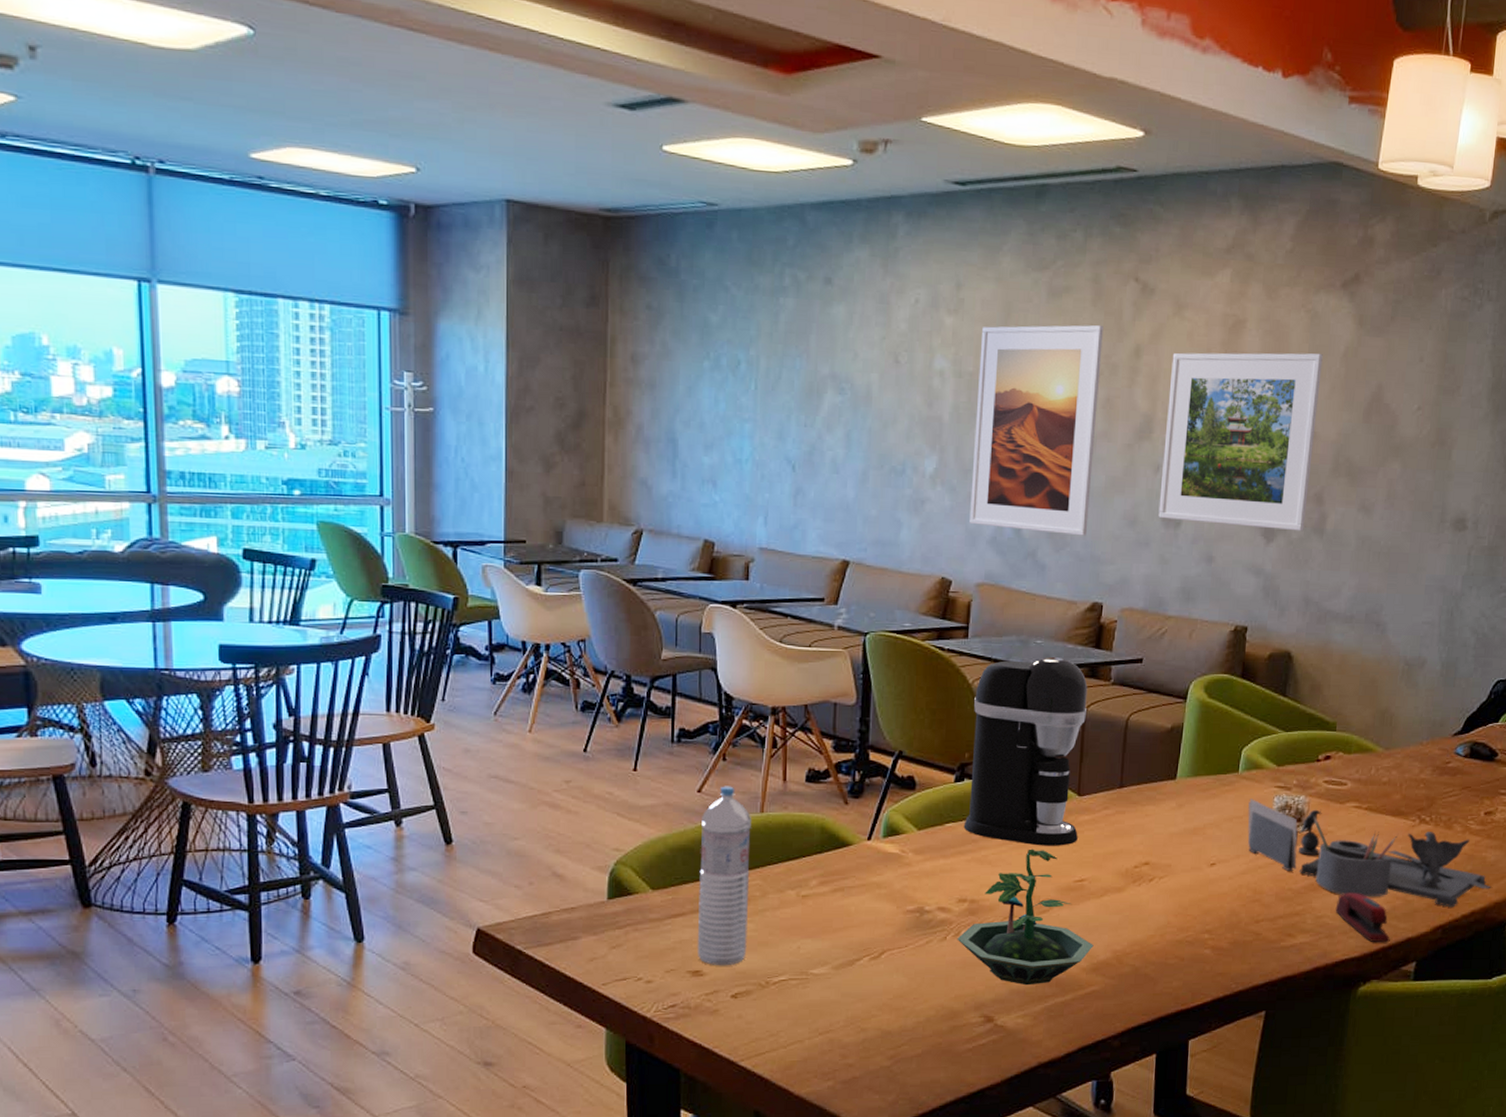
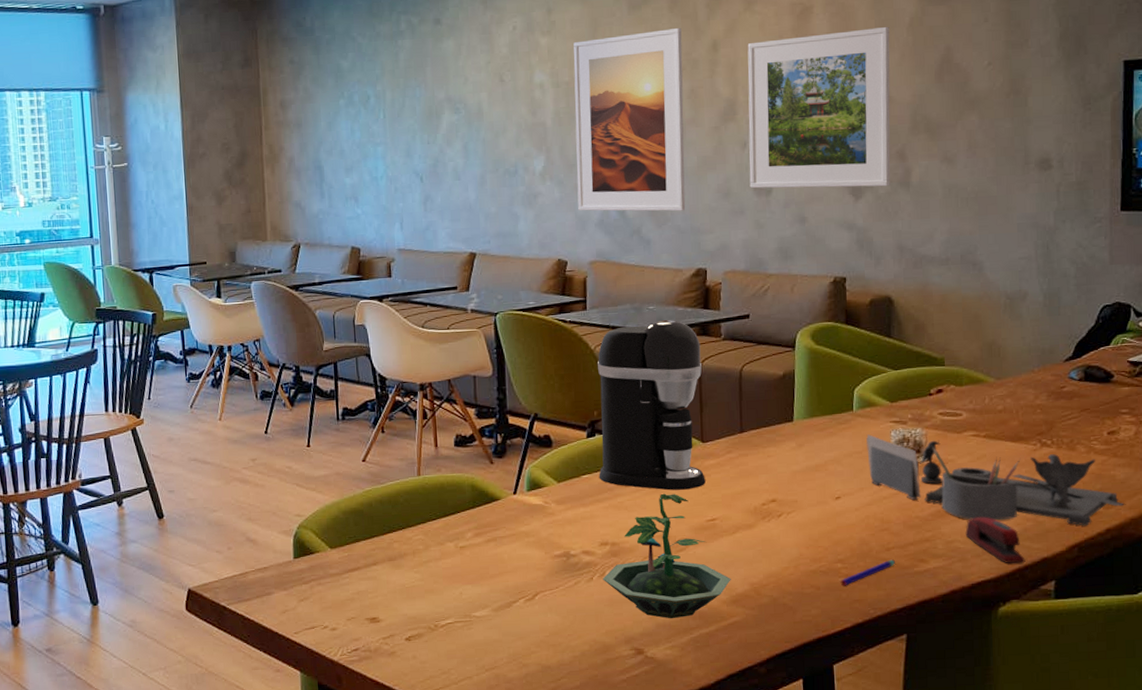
water bottle: present [697,786,751,966] -> none [368,454,416,613]
pen: none [1205,932,1264,958] -> present [840,559,896,586]

